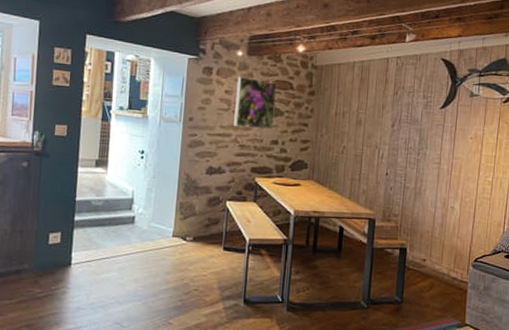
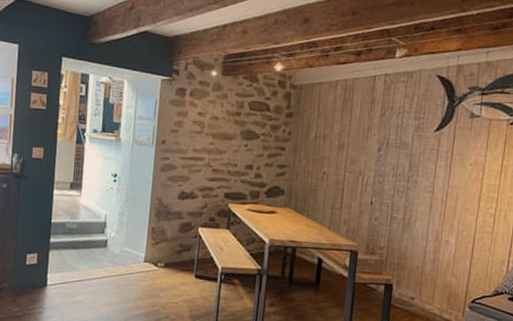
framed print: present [234,76,277,130] -> none [207,97,252,154]

